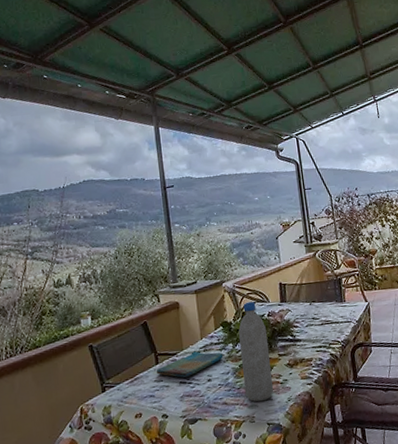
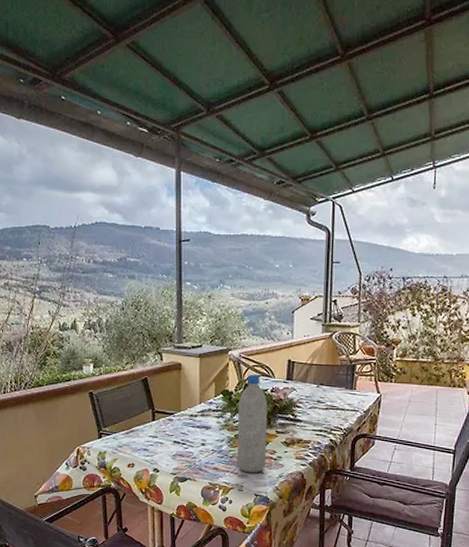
dish towel: present [156,351,224,378] -> none [151,414,220,439]

